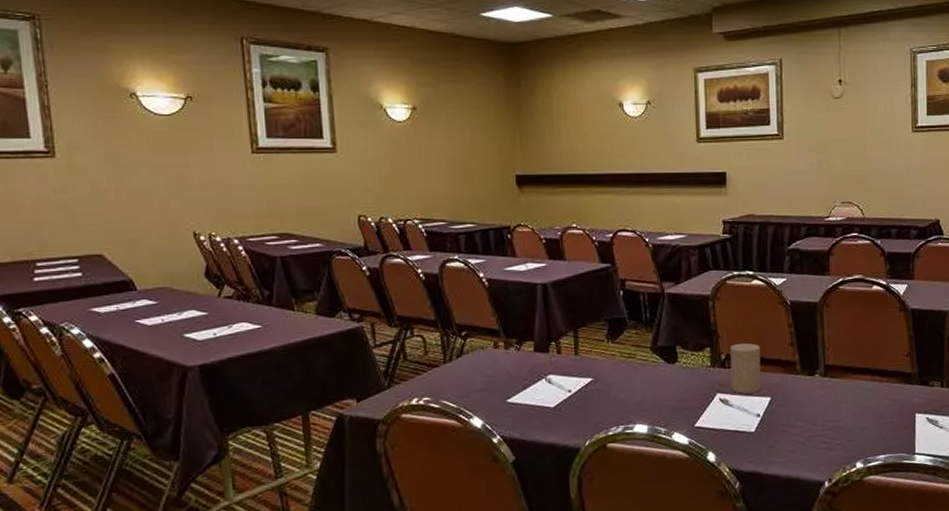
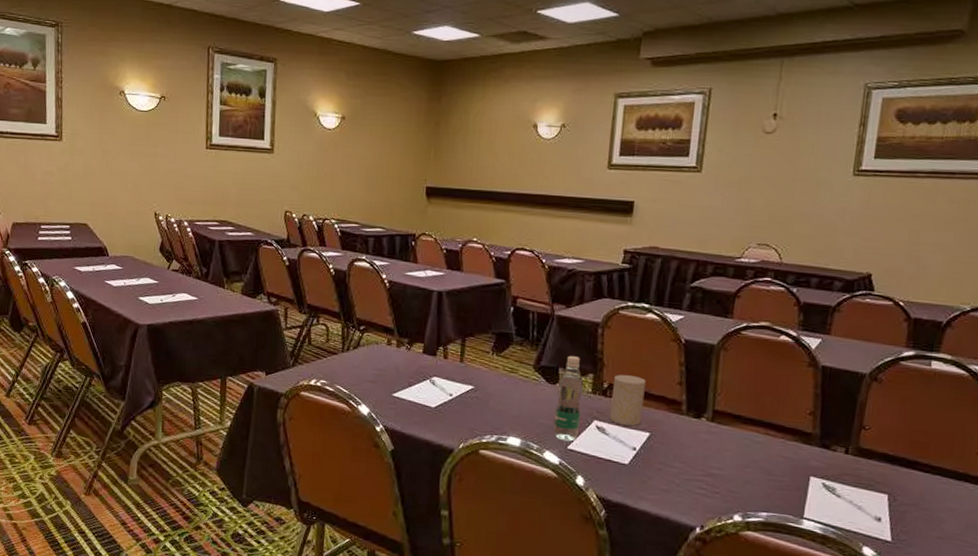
bottle: none [678,332,704,420] -> present [553,356,584,442]

